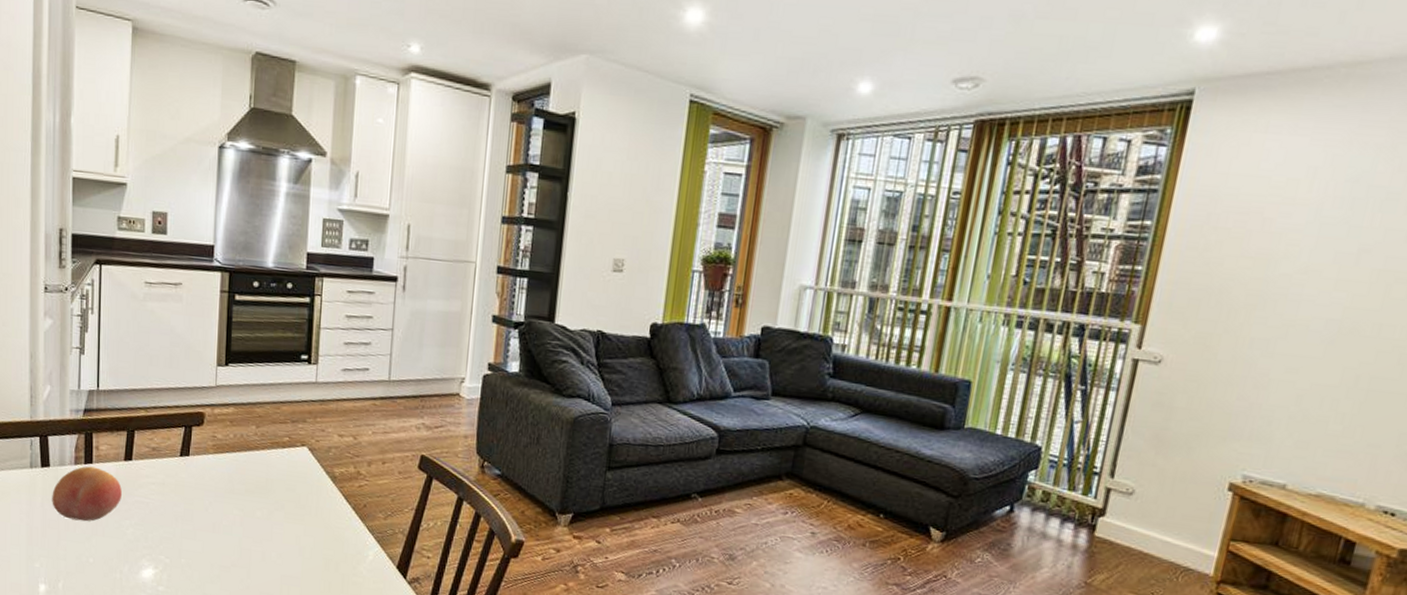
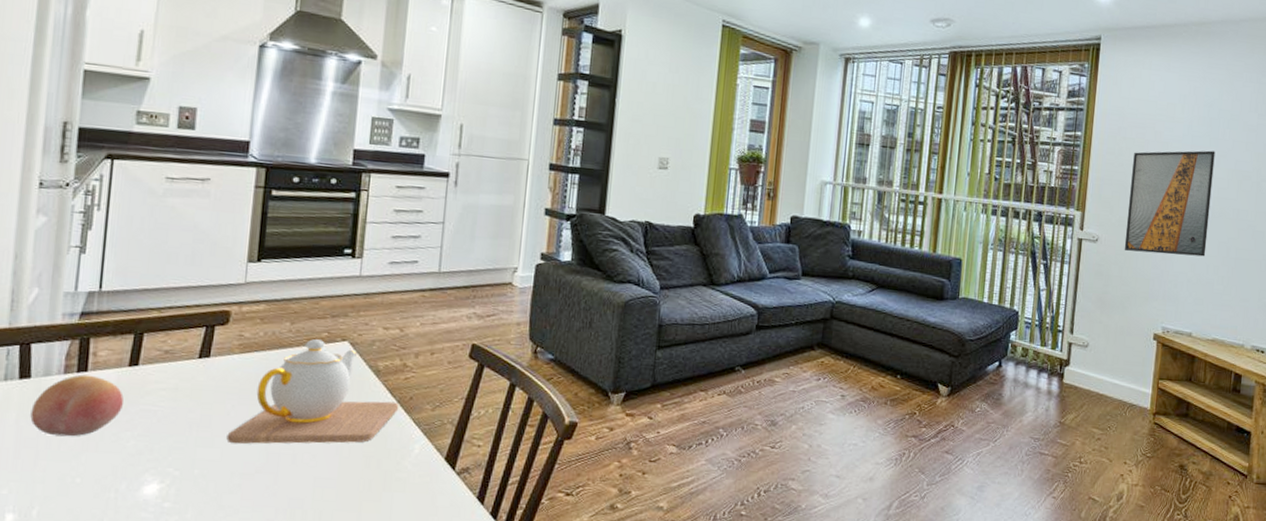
teapot: none [206,443,354,546] -> present [226,339,399,444]
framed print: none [1198,243,1355,387] -> present [1124,150,1216,257]

